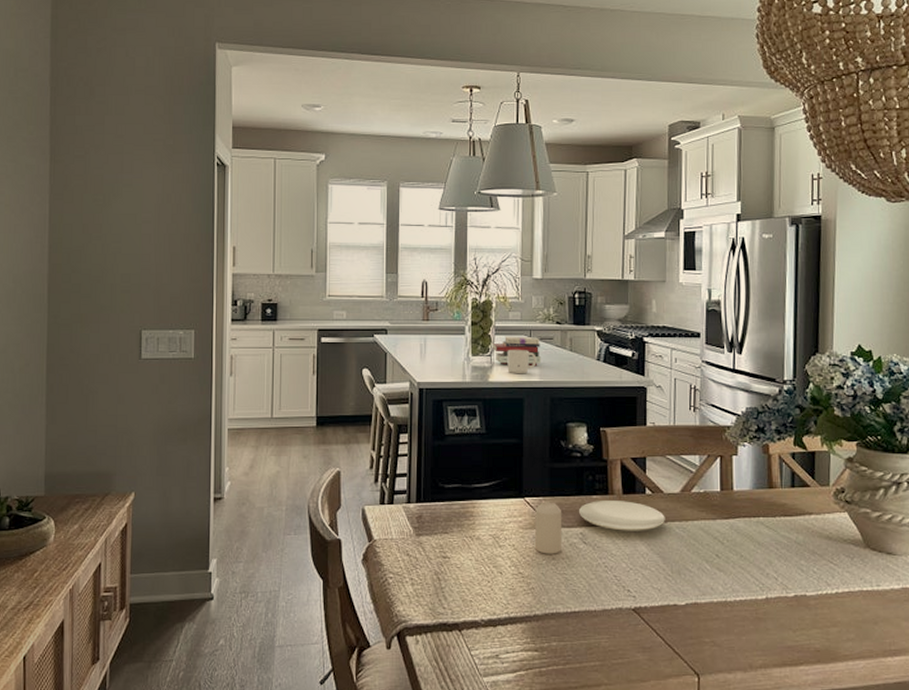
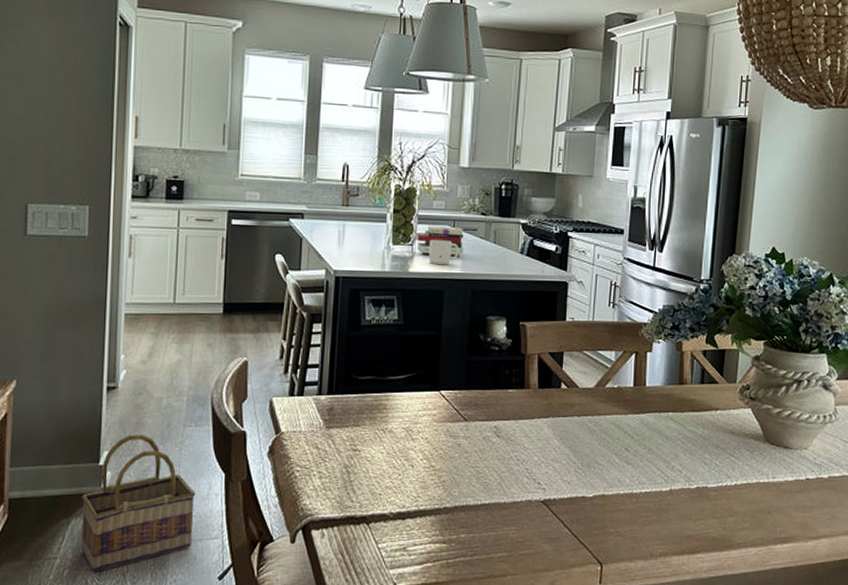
basket: none [193,543,297,674] -> present [81,435,196,571]
candle: present [535,500,562,554] -> none [448,394,478,448]
plate: present [579,501,665,531] -> none [494,394,579,425]

